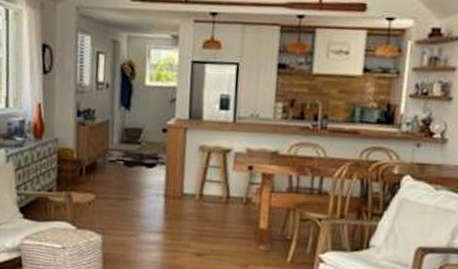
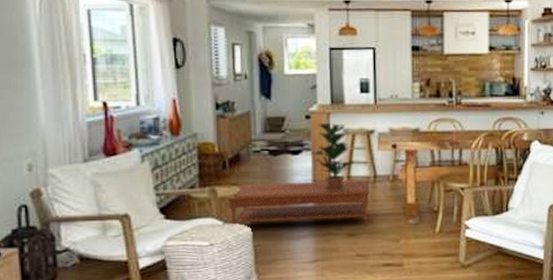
coffee table: none [81,192,222,248] -> present [227,180,370,227]
potted plant: none [165,137,208,209] -> present [311,122,355,192]

